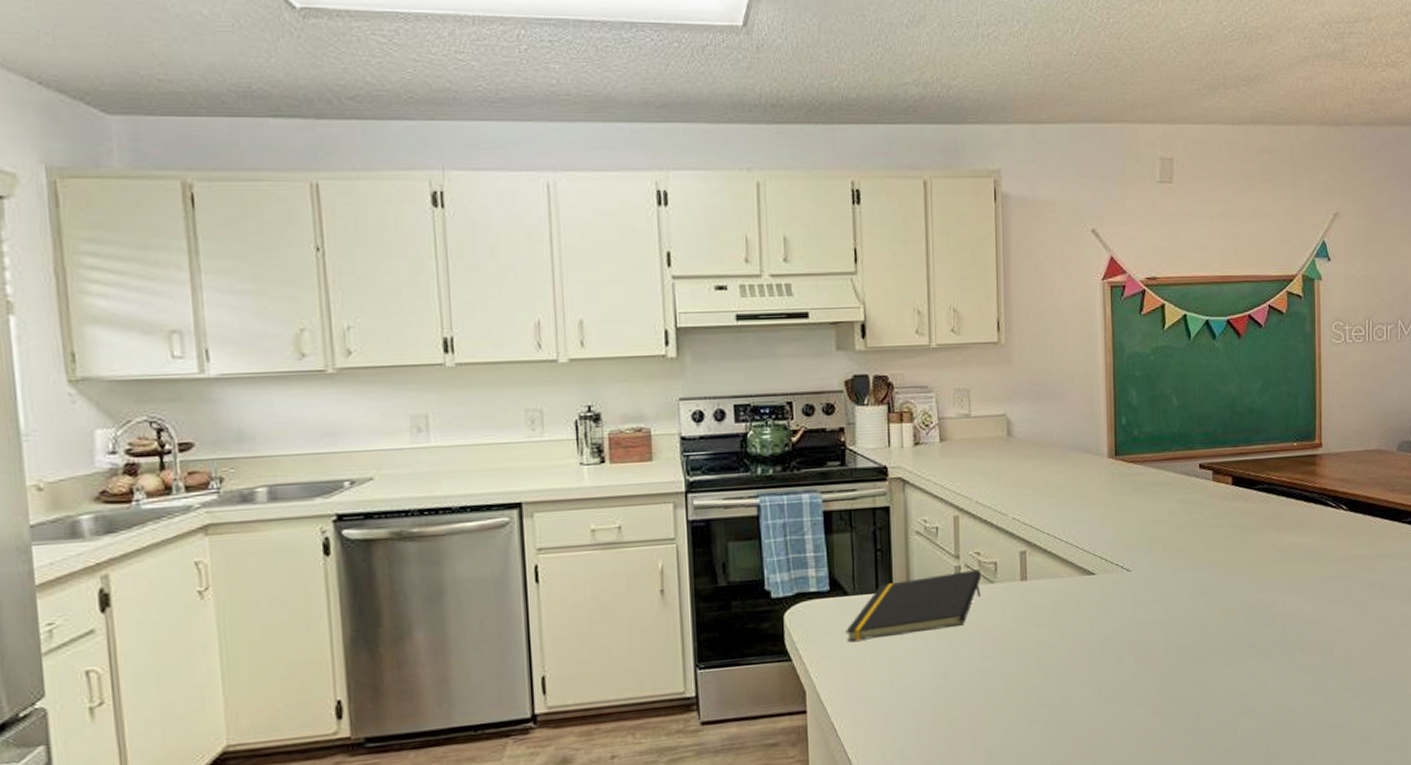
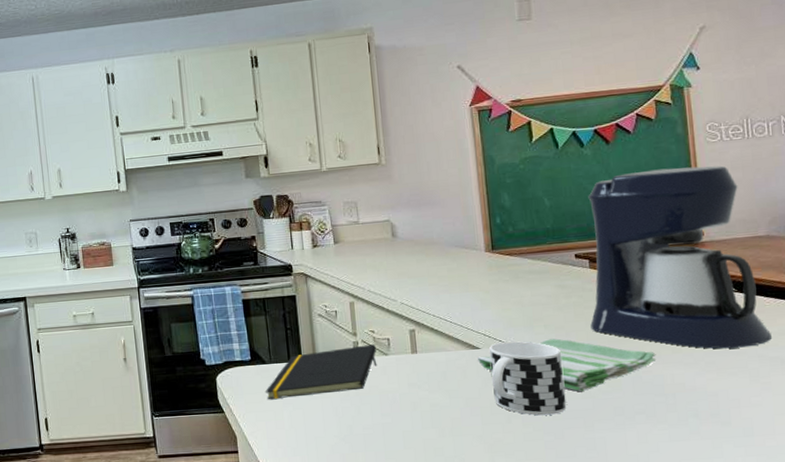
dish towel: none [1091,562,1270,625] -> present [477,338,657,392]
cup: none [1105,565,1180,653] -> present [489,341,567,416]
coffee maker: none [1209,369,1375,574] -> present [588,165,771,349]

